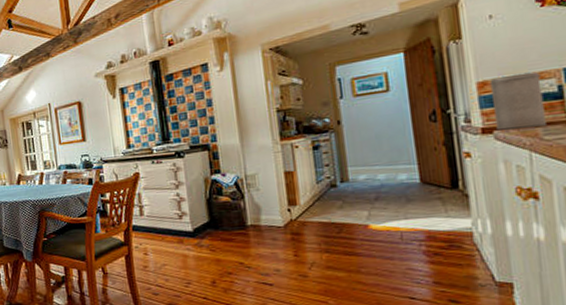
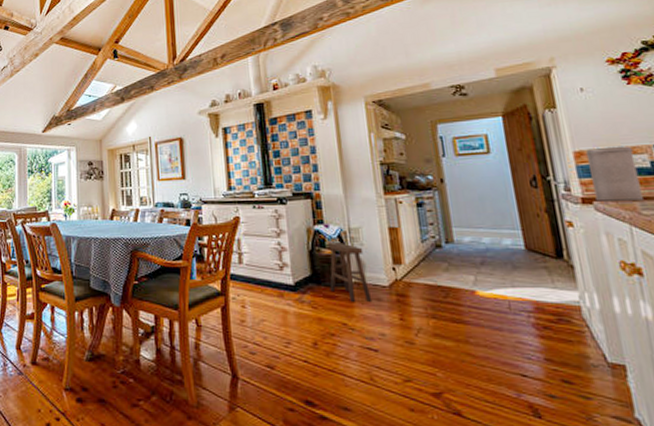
stool: none [225,189,268,244] -> present [328,243,373,303]

